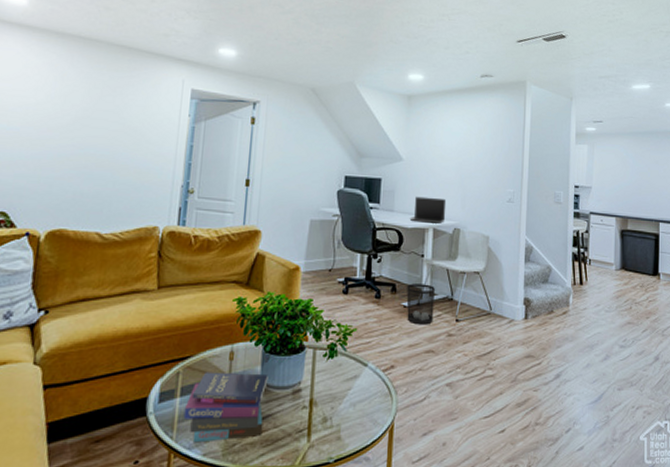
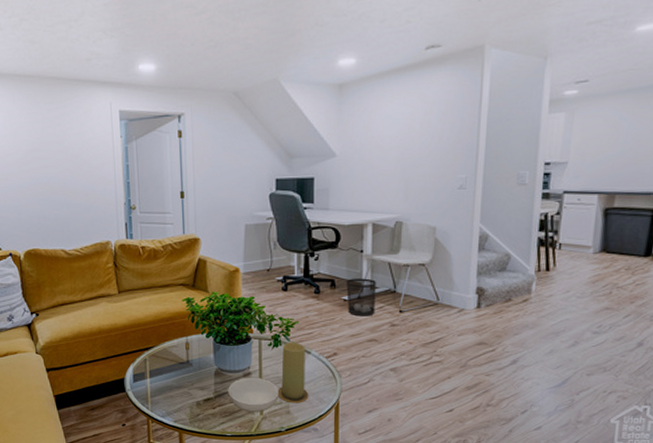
books: present [183,372,269,443] -> none [154,359,221,413]
bowl: none [273,394,331,439] -> present [228,377,279,412]
candle: none [329,352,363,427] -> present [277,342,309,403]
laptop computer: present [409,196,447,224] -> none [346,191,387,219]

